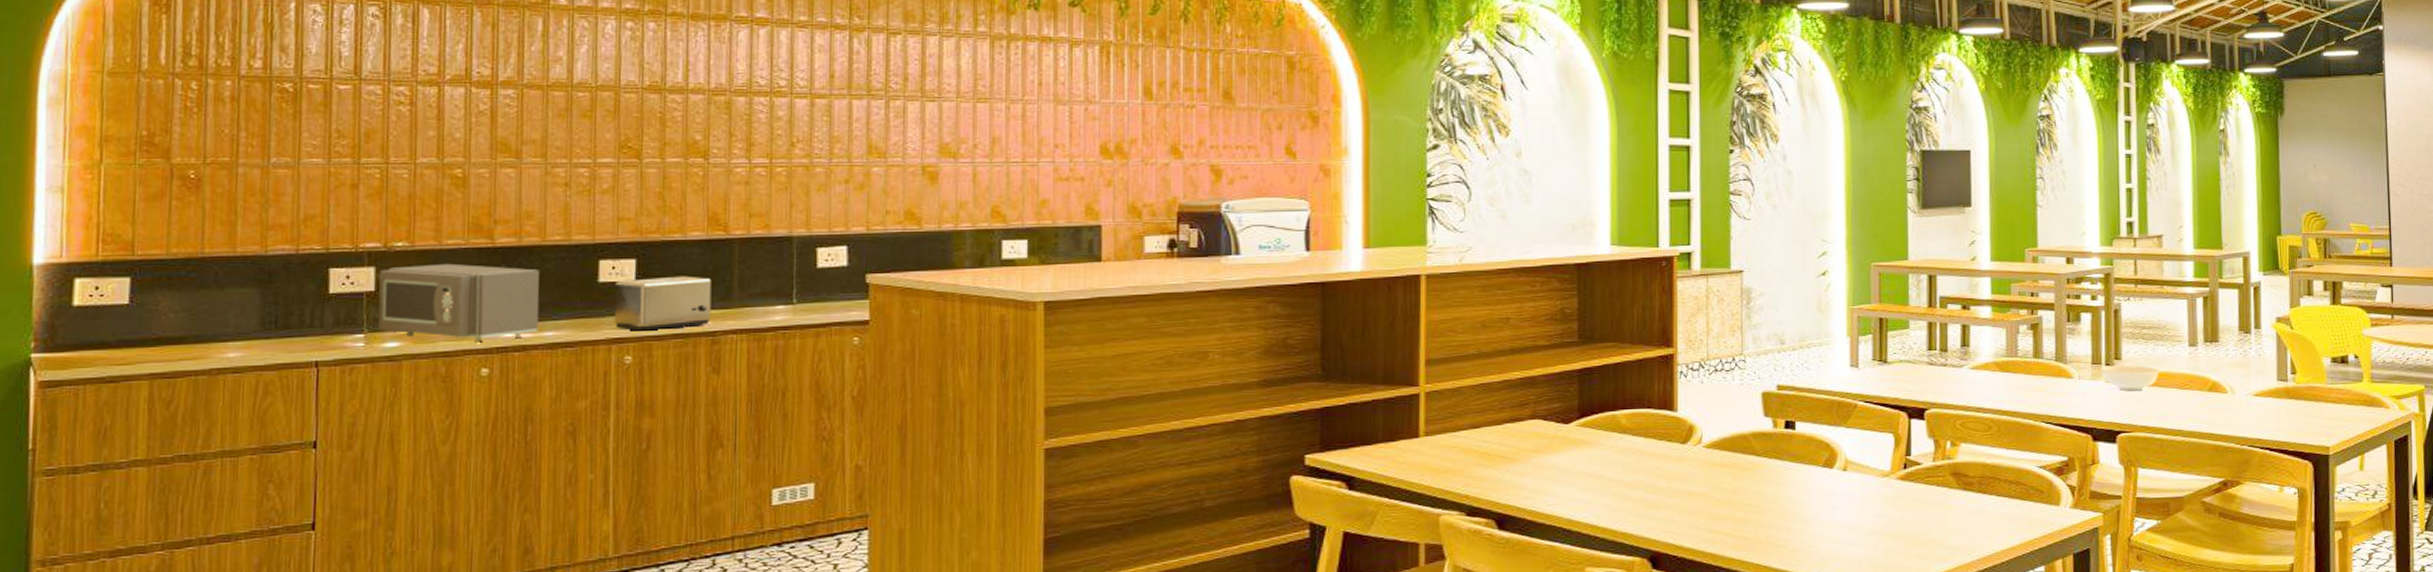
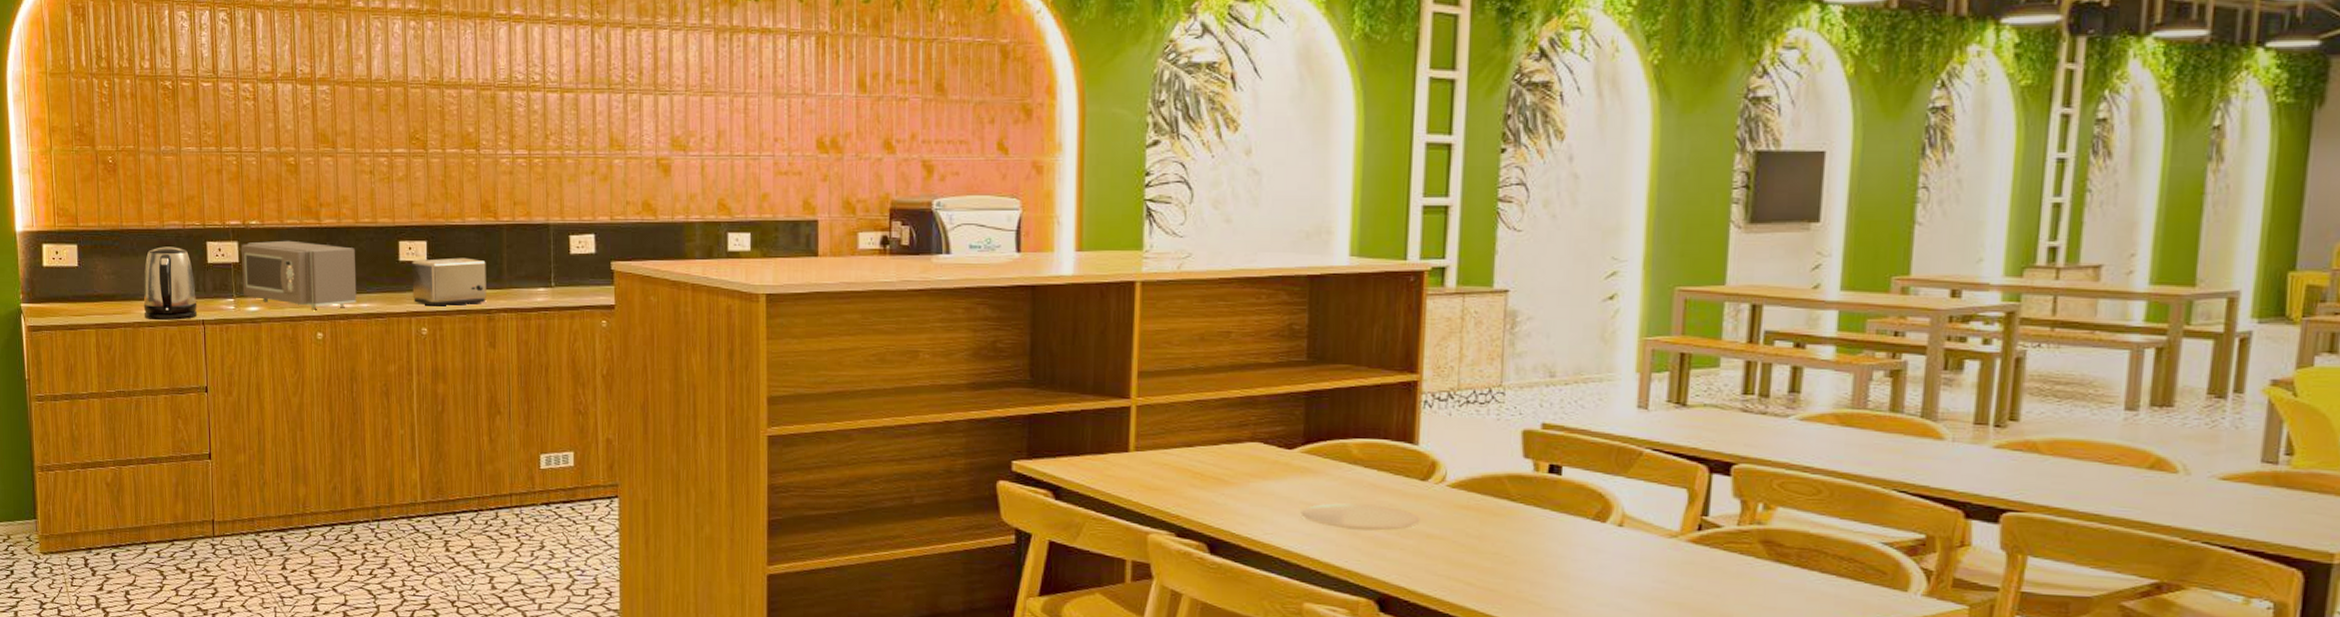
kettle: none [226,275,310,366] -> present [143,247,198,321]
plate: none [1579,469,1683,495] -> present [1300,503,1420,532]
bowl: present [2101,365,2161,391] -> none [1986,427,2077,462]

